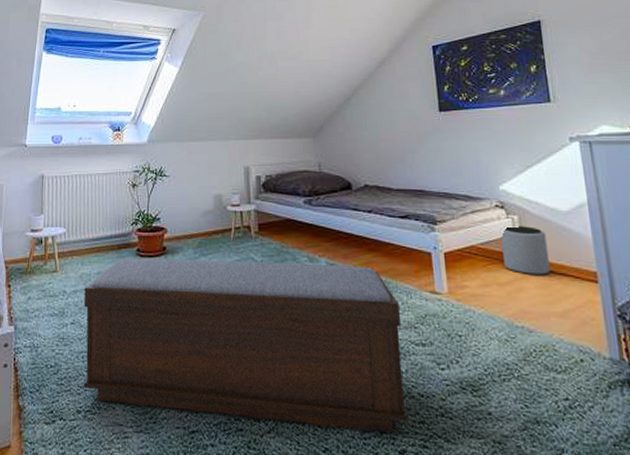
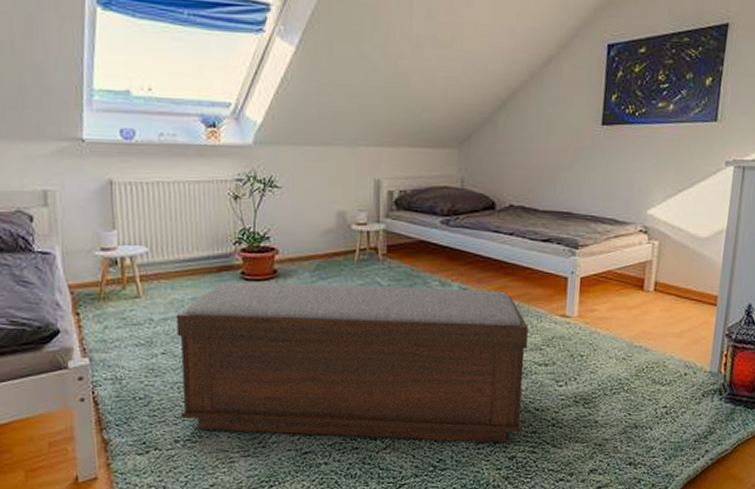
plant pot: present [500,225,550,276] -> none [636,250,681,300]

